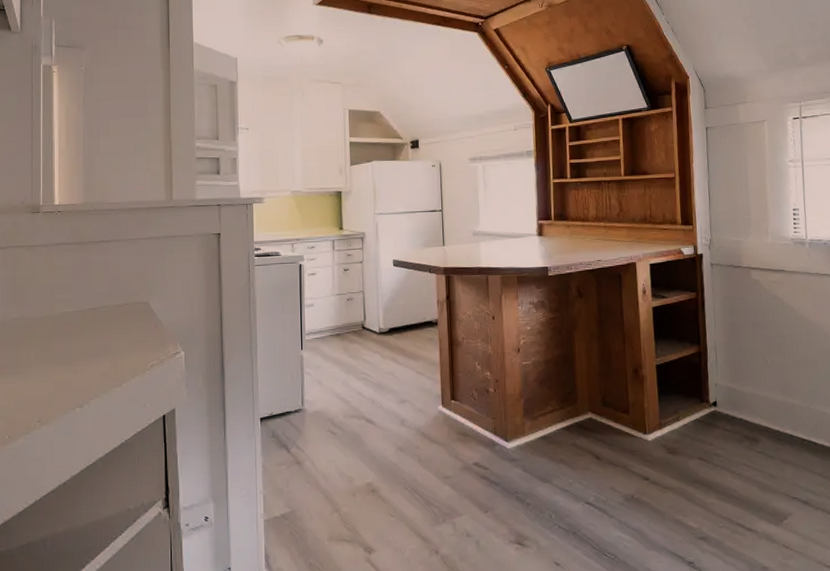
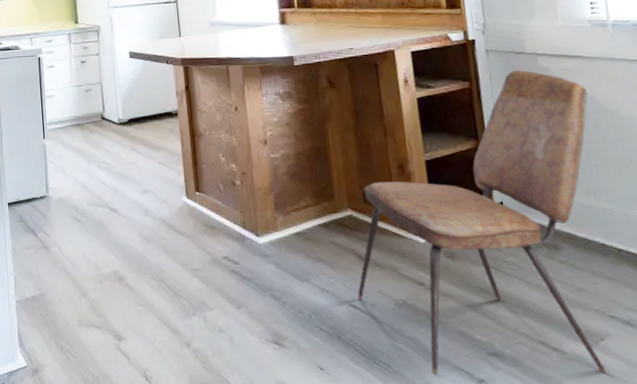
dining chair: none [593,282,787,562] -> present [357,70,607,376]

